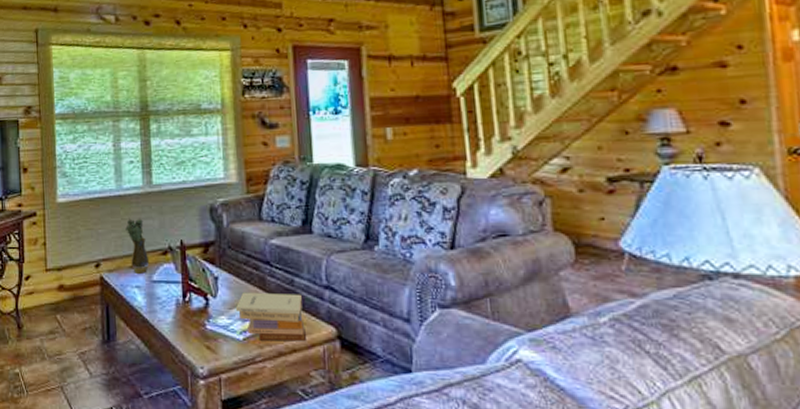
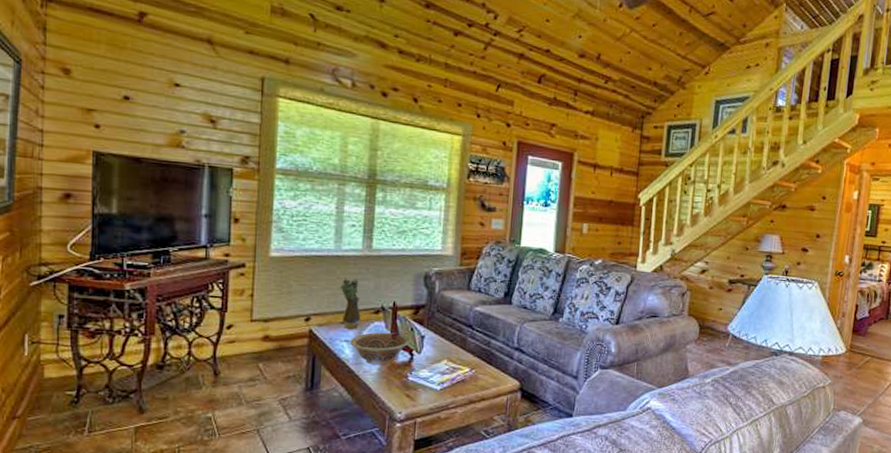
decorative bowl: none [142,275,203,313] -> present [350,332,410,366]
books: present [235,292,306,342] -> none [436,350,496,392]

